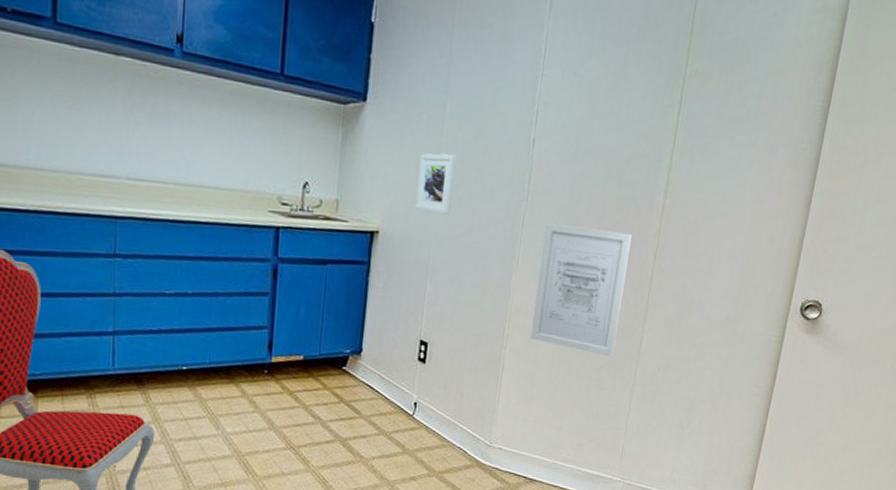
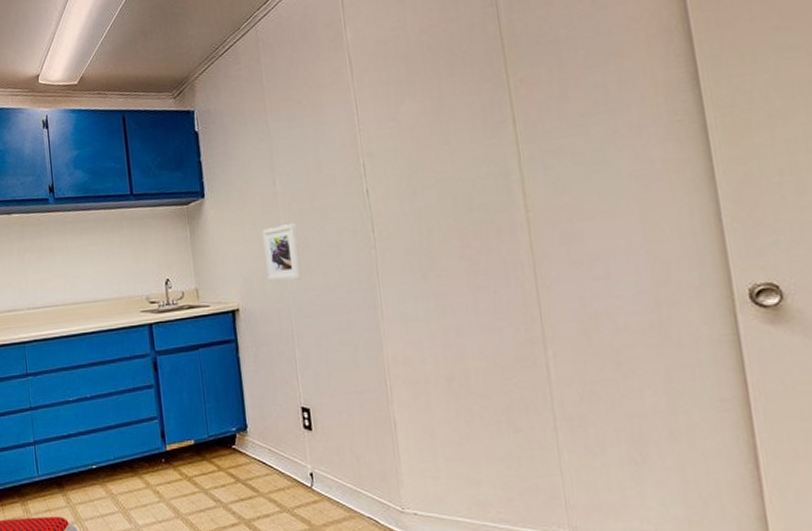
wall art: present [531,223,632,357] -> none [402,256,519,393]

